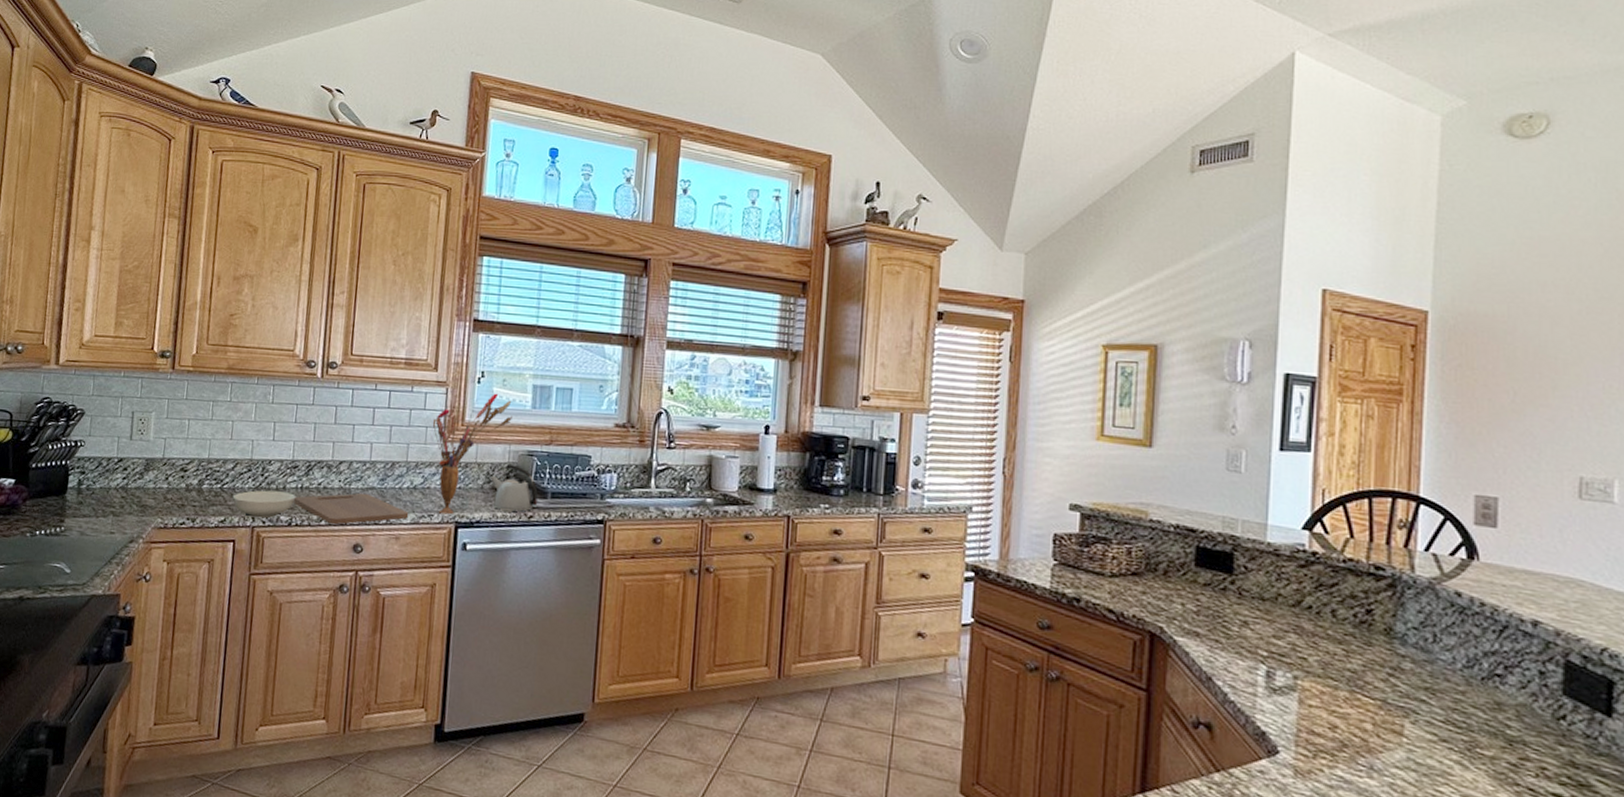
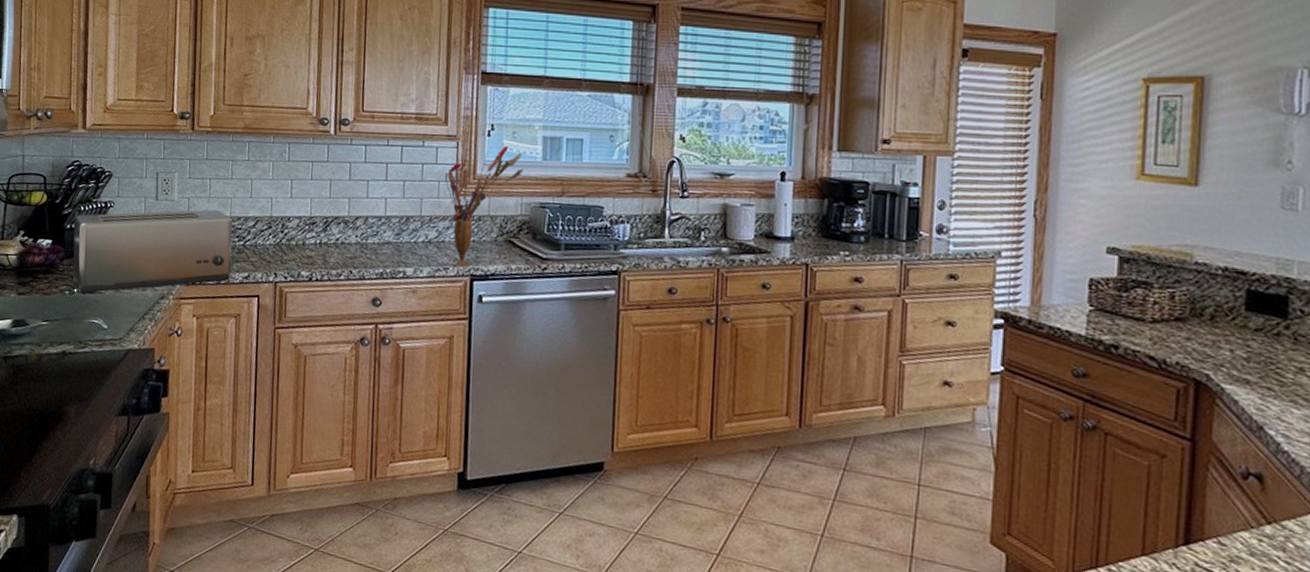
toaster: none [35,450,211,536] -> present [72,209,233,294]
bowl: present [232,490,296,519] -> none [255,246,315,274]
cutting board: present [294,493,409,525] -> none [314,247,425,280]
kettle: present [490,463,538,512] -> none [504,215,551,265]

